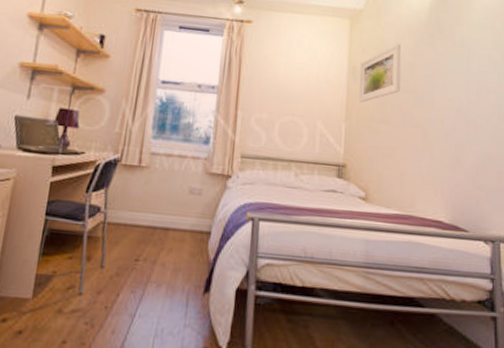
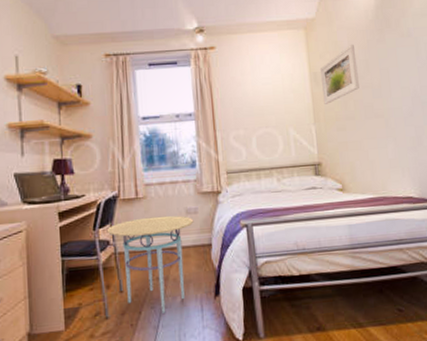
side table: none [99,188,196,301] -> present [106,215,194,314]

